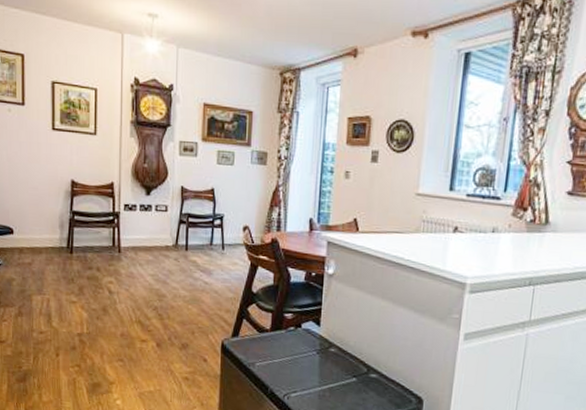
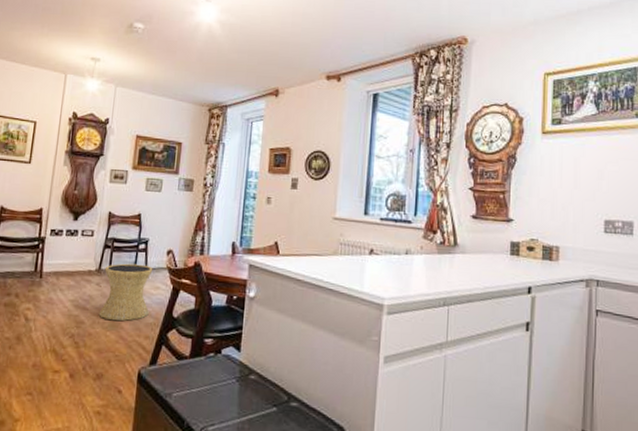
side table: none [179,239,230,296] -> present [98,263,153,321]

